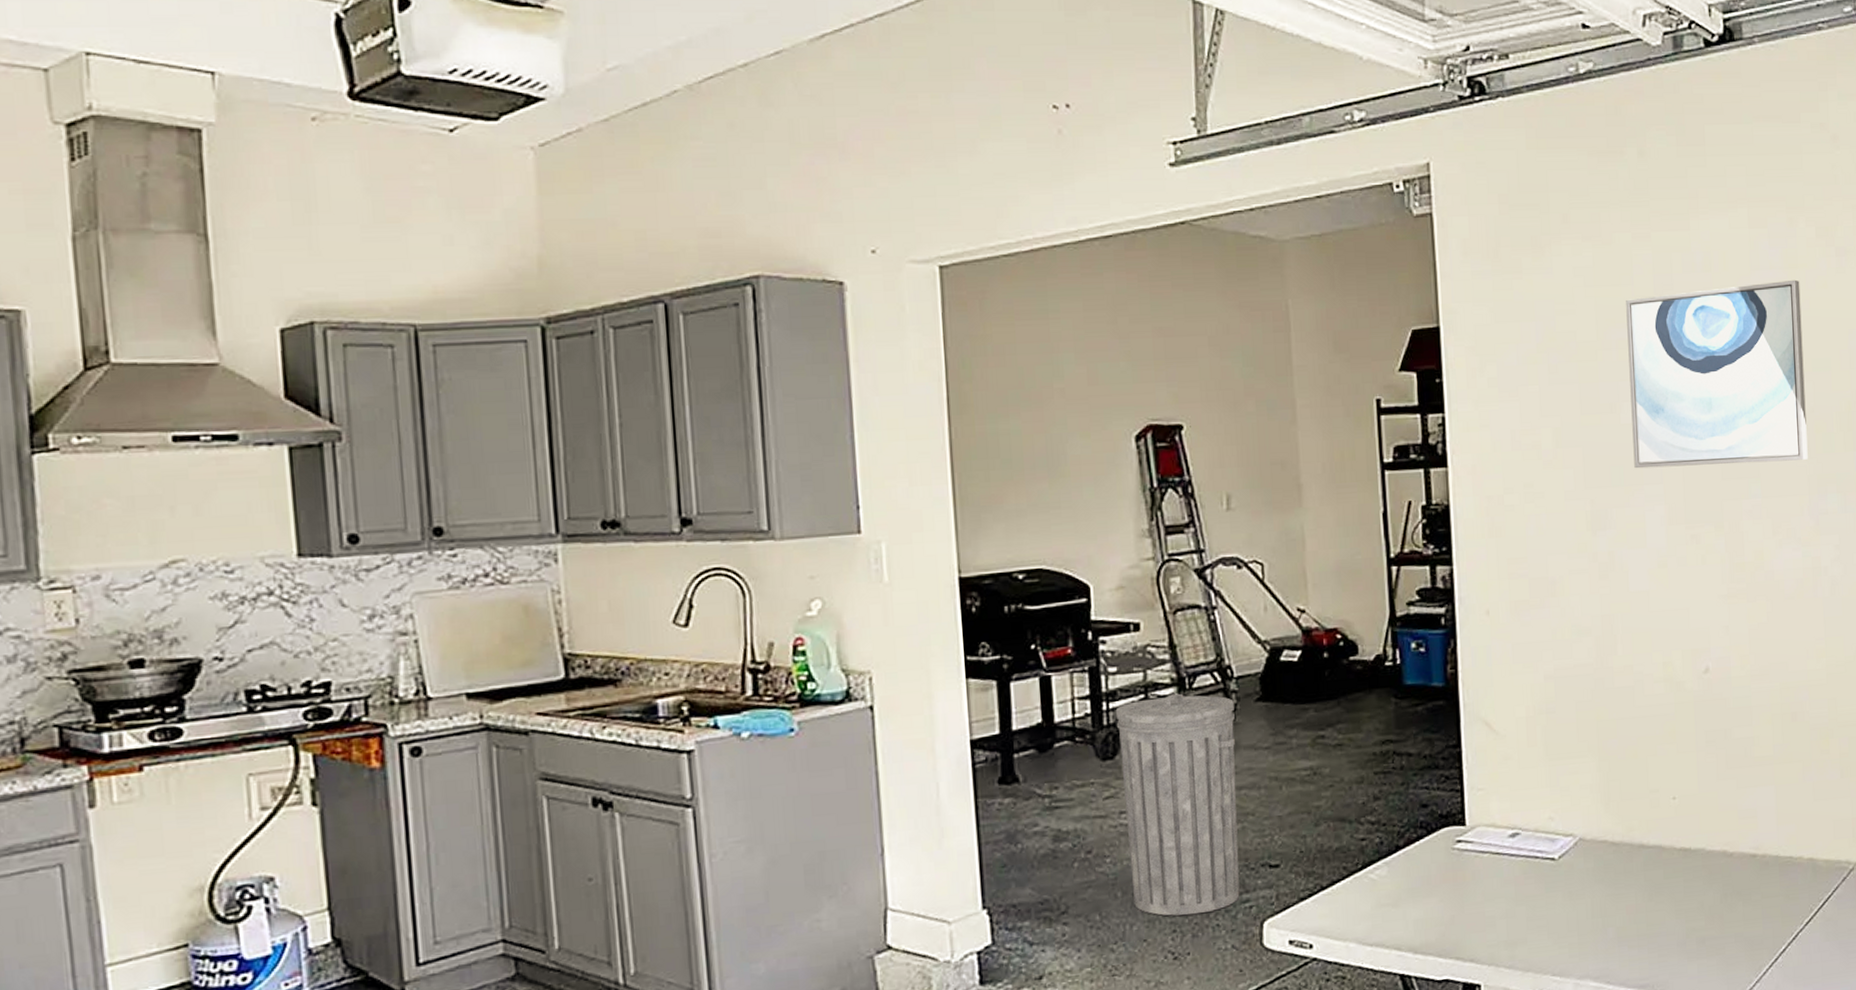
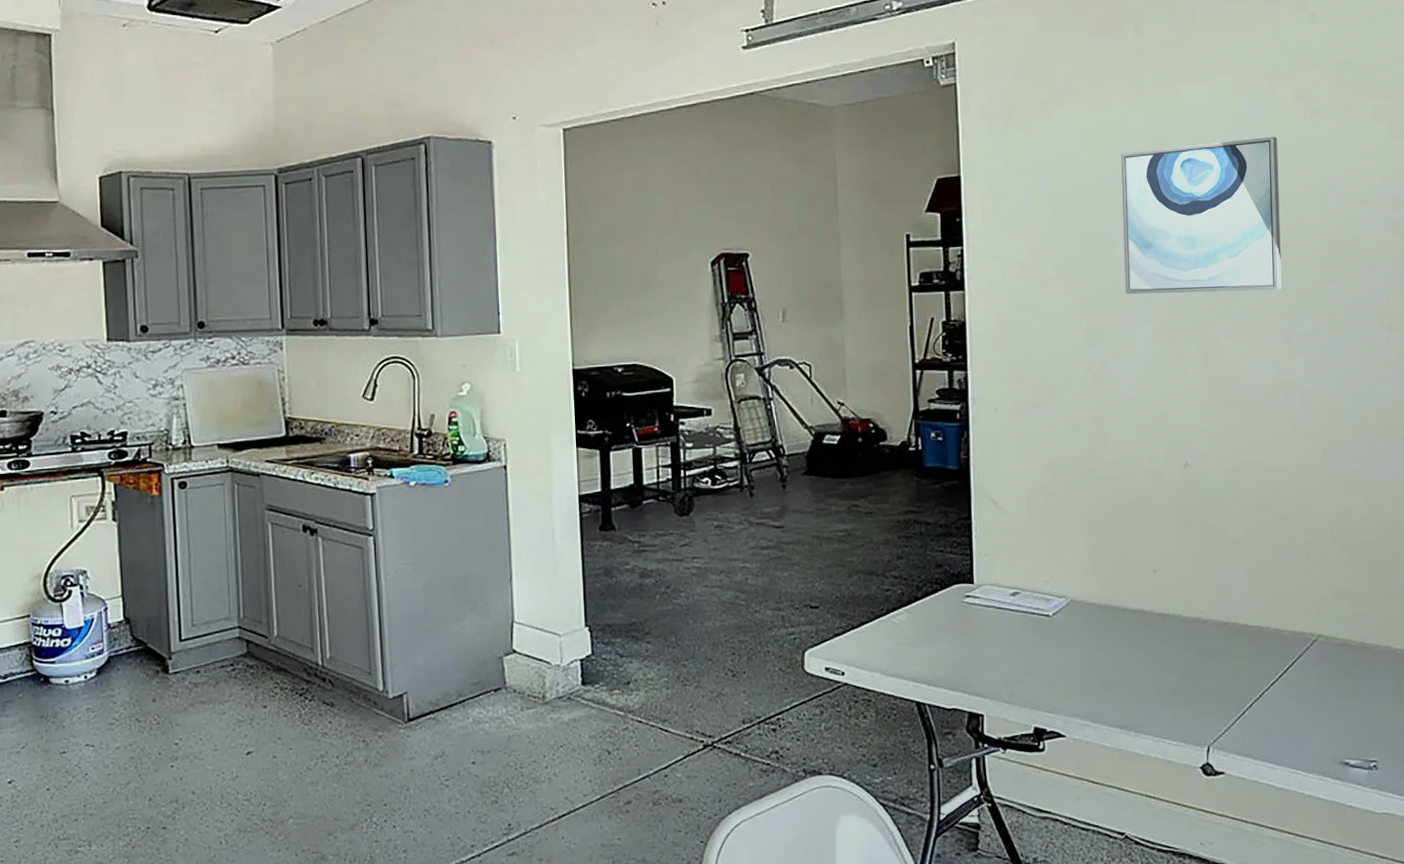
trash can: present [1115,693,1240,916] -> none [691,466,786,642]

